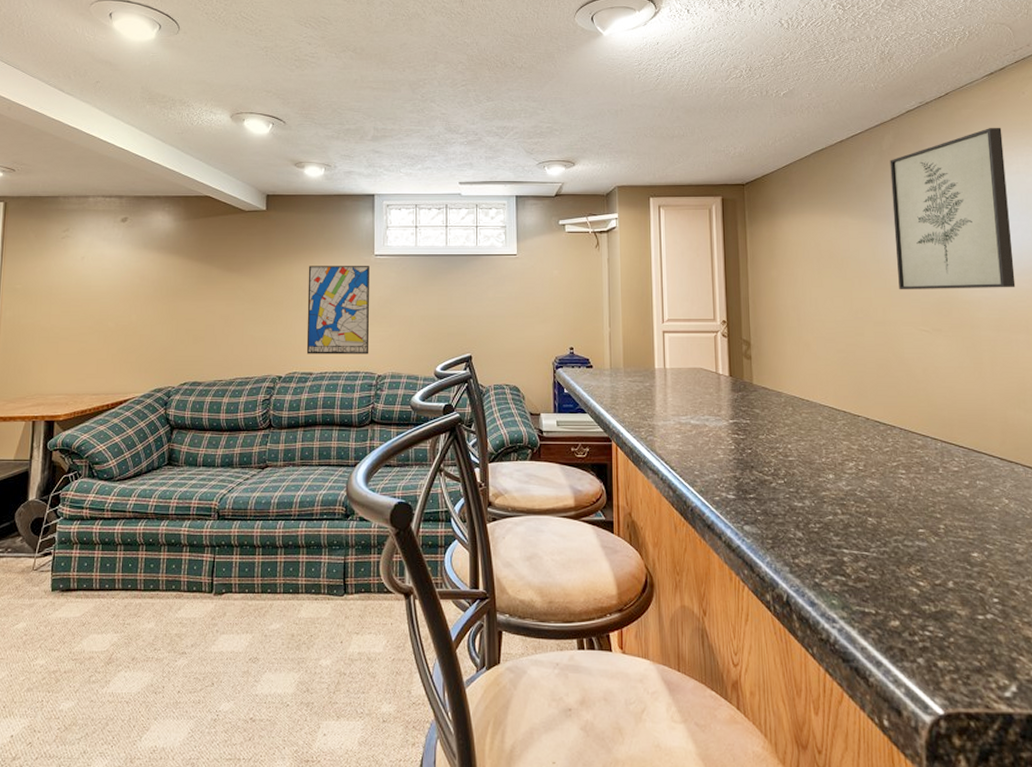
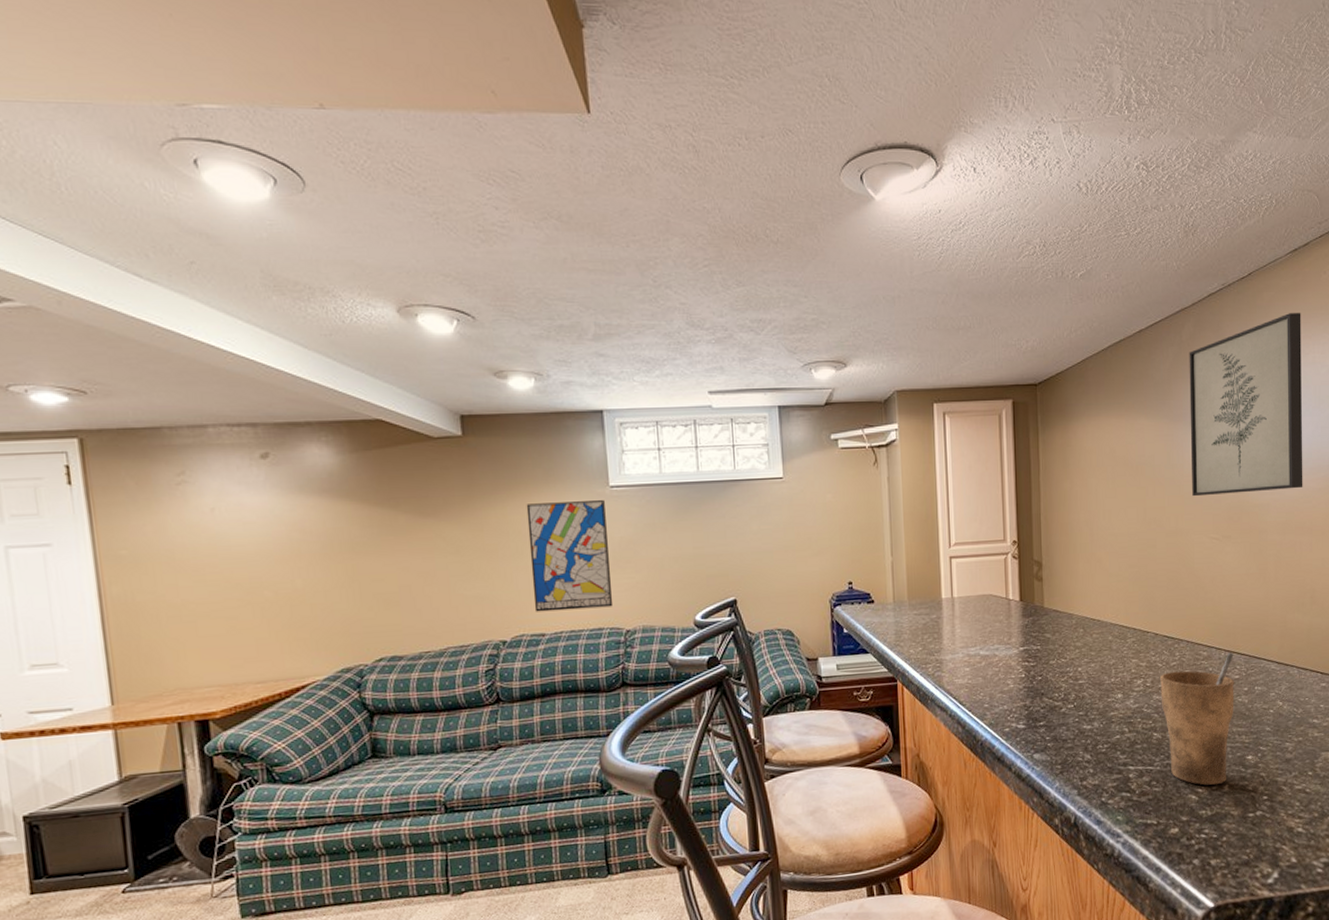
cup: none [873,444,955,580] -> present [1160,652,1234,785]

